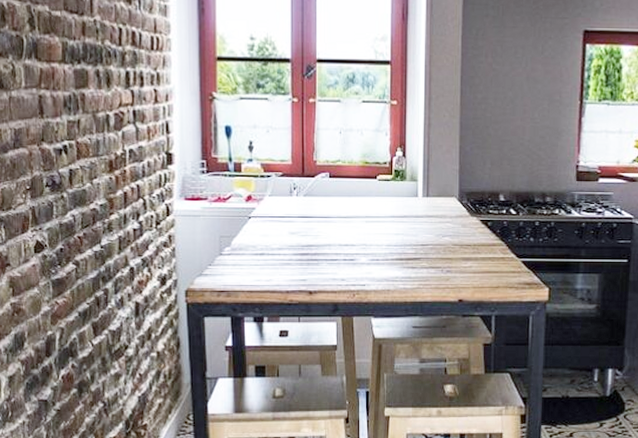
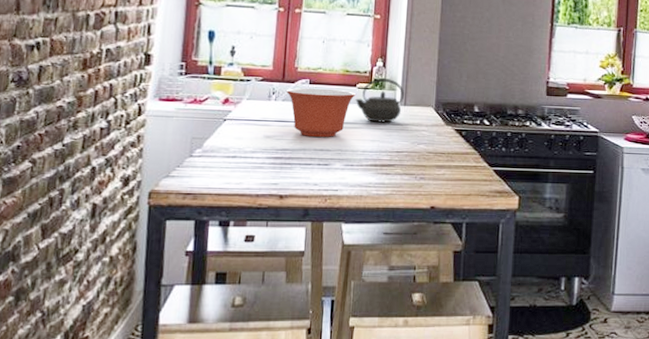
mixing bowl: none [307,182,376,232] -> present [287,88,356,137]
kettle: none [376,169,427,215] -> present [355,78,405,123]

